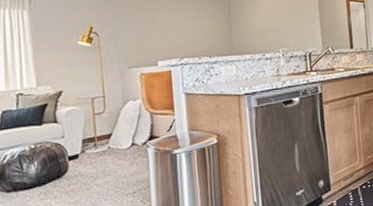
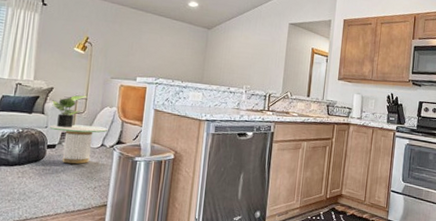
potted plant: none [64,92,105,135] -> present [52,95,88,128]
side table: none [66,124,137,173] -> present [49,124,108,164]

